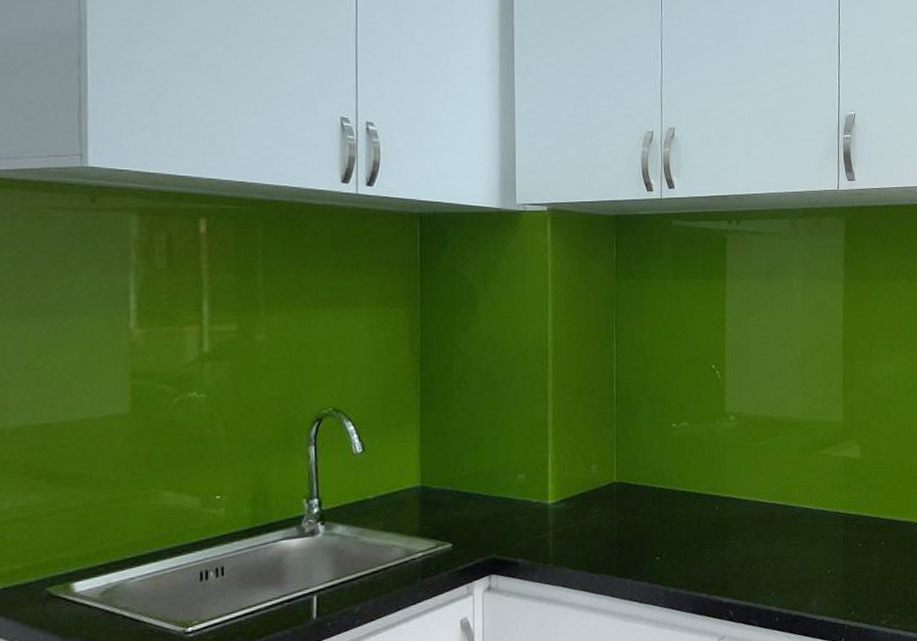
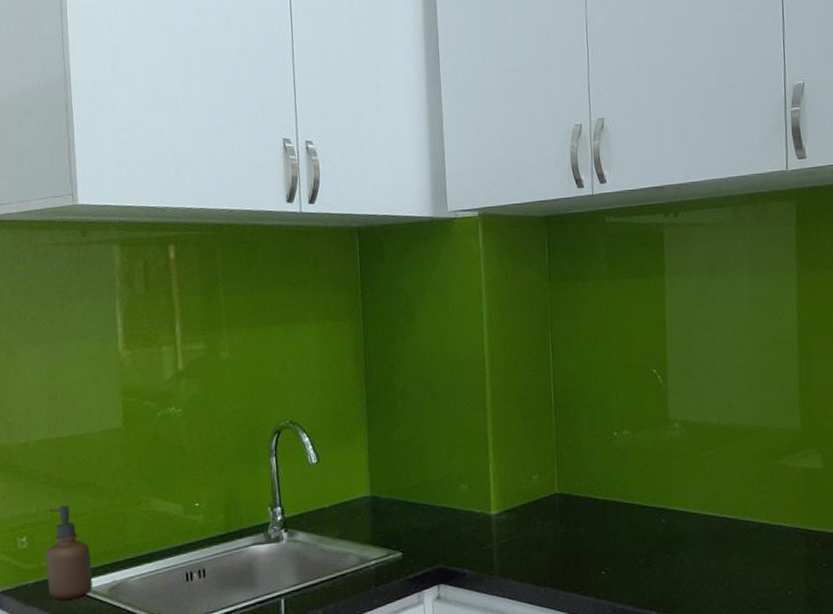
soap dispenser: none [19,499,81,608] -> present [46,505,93,600]

